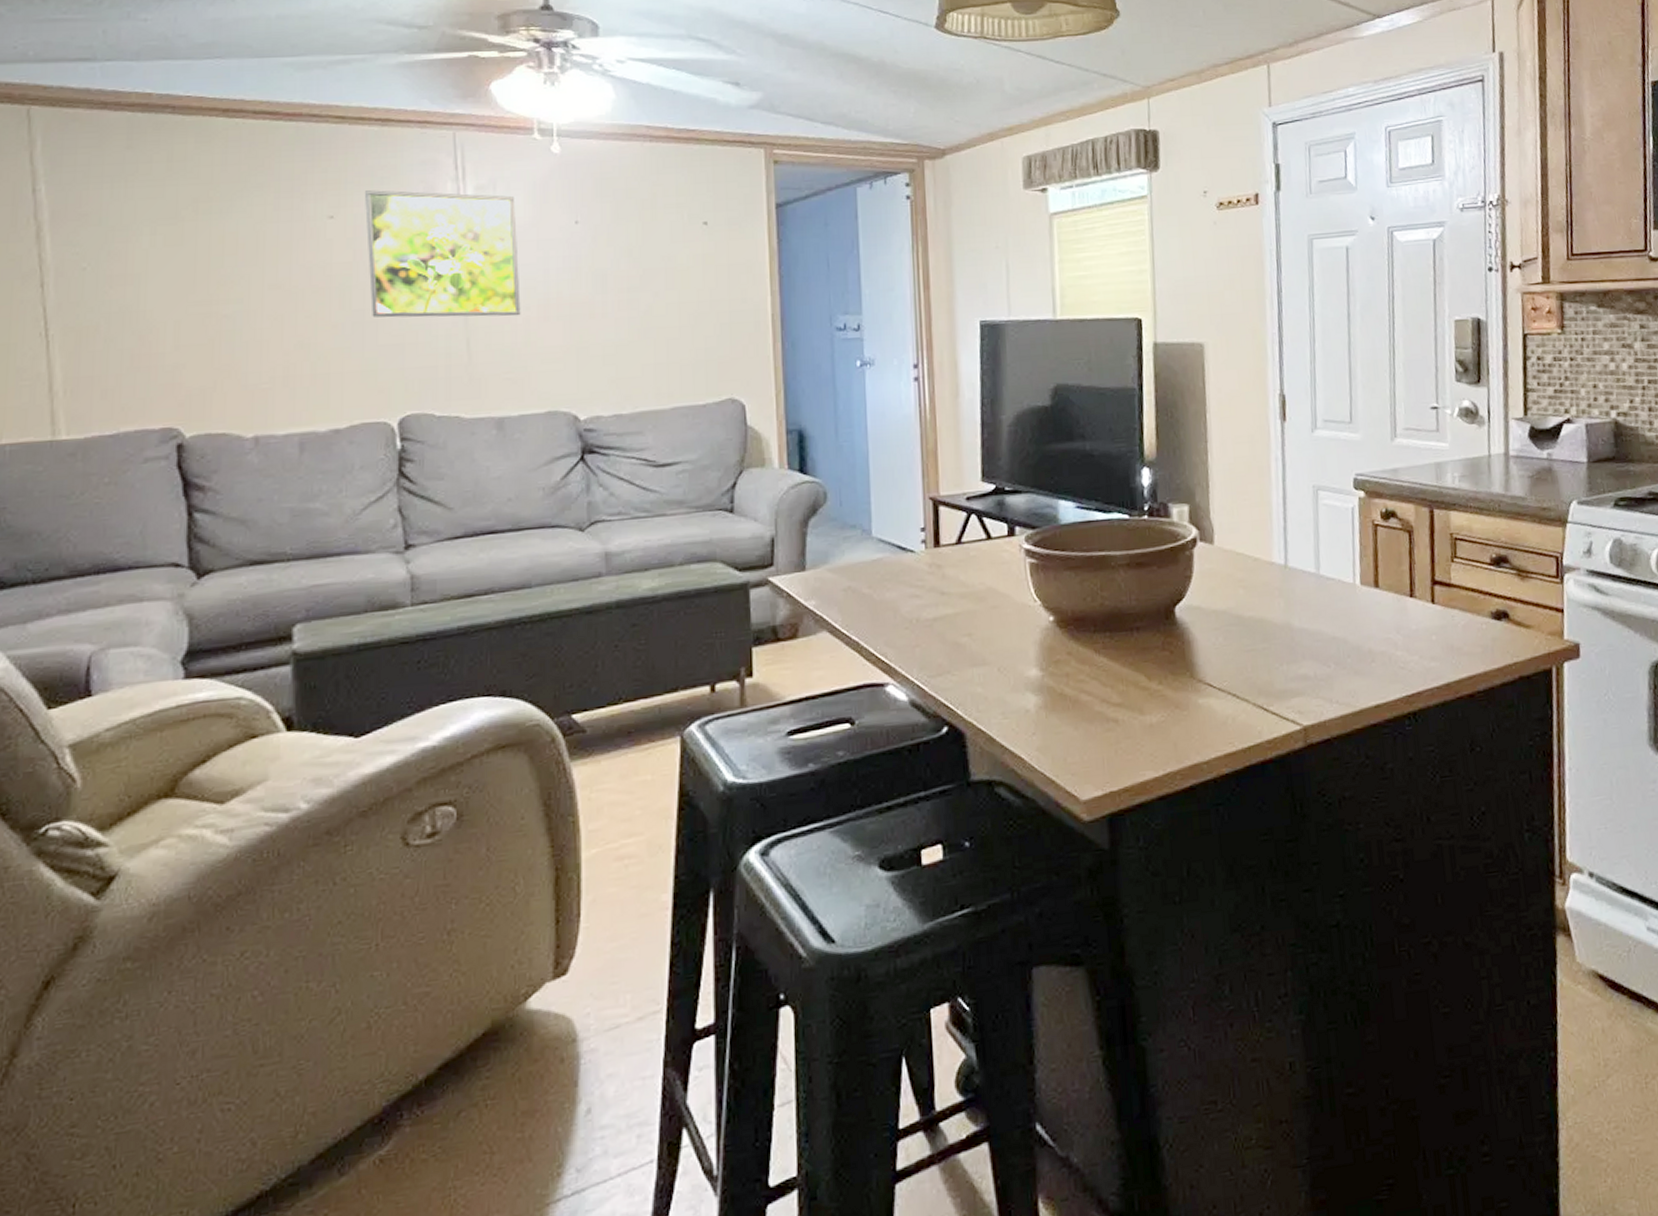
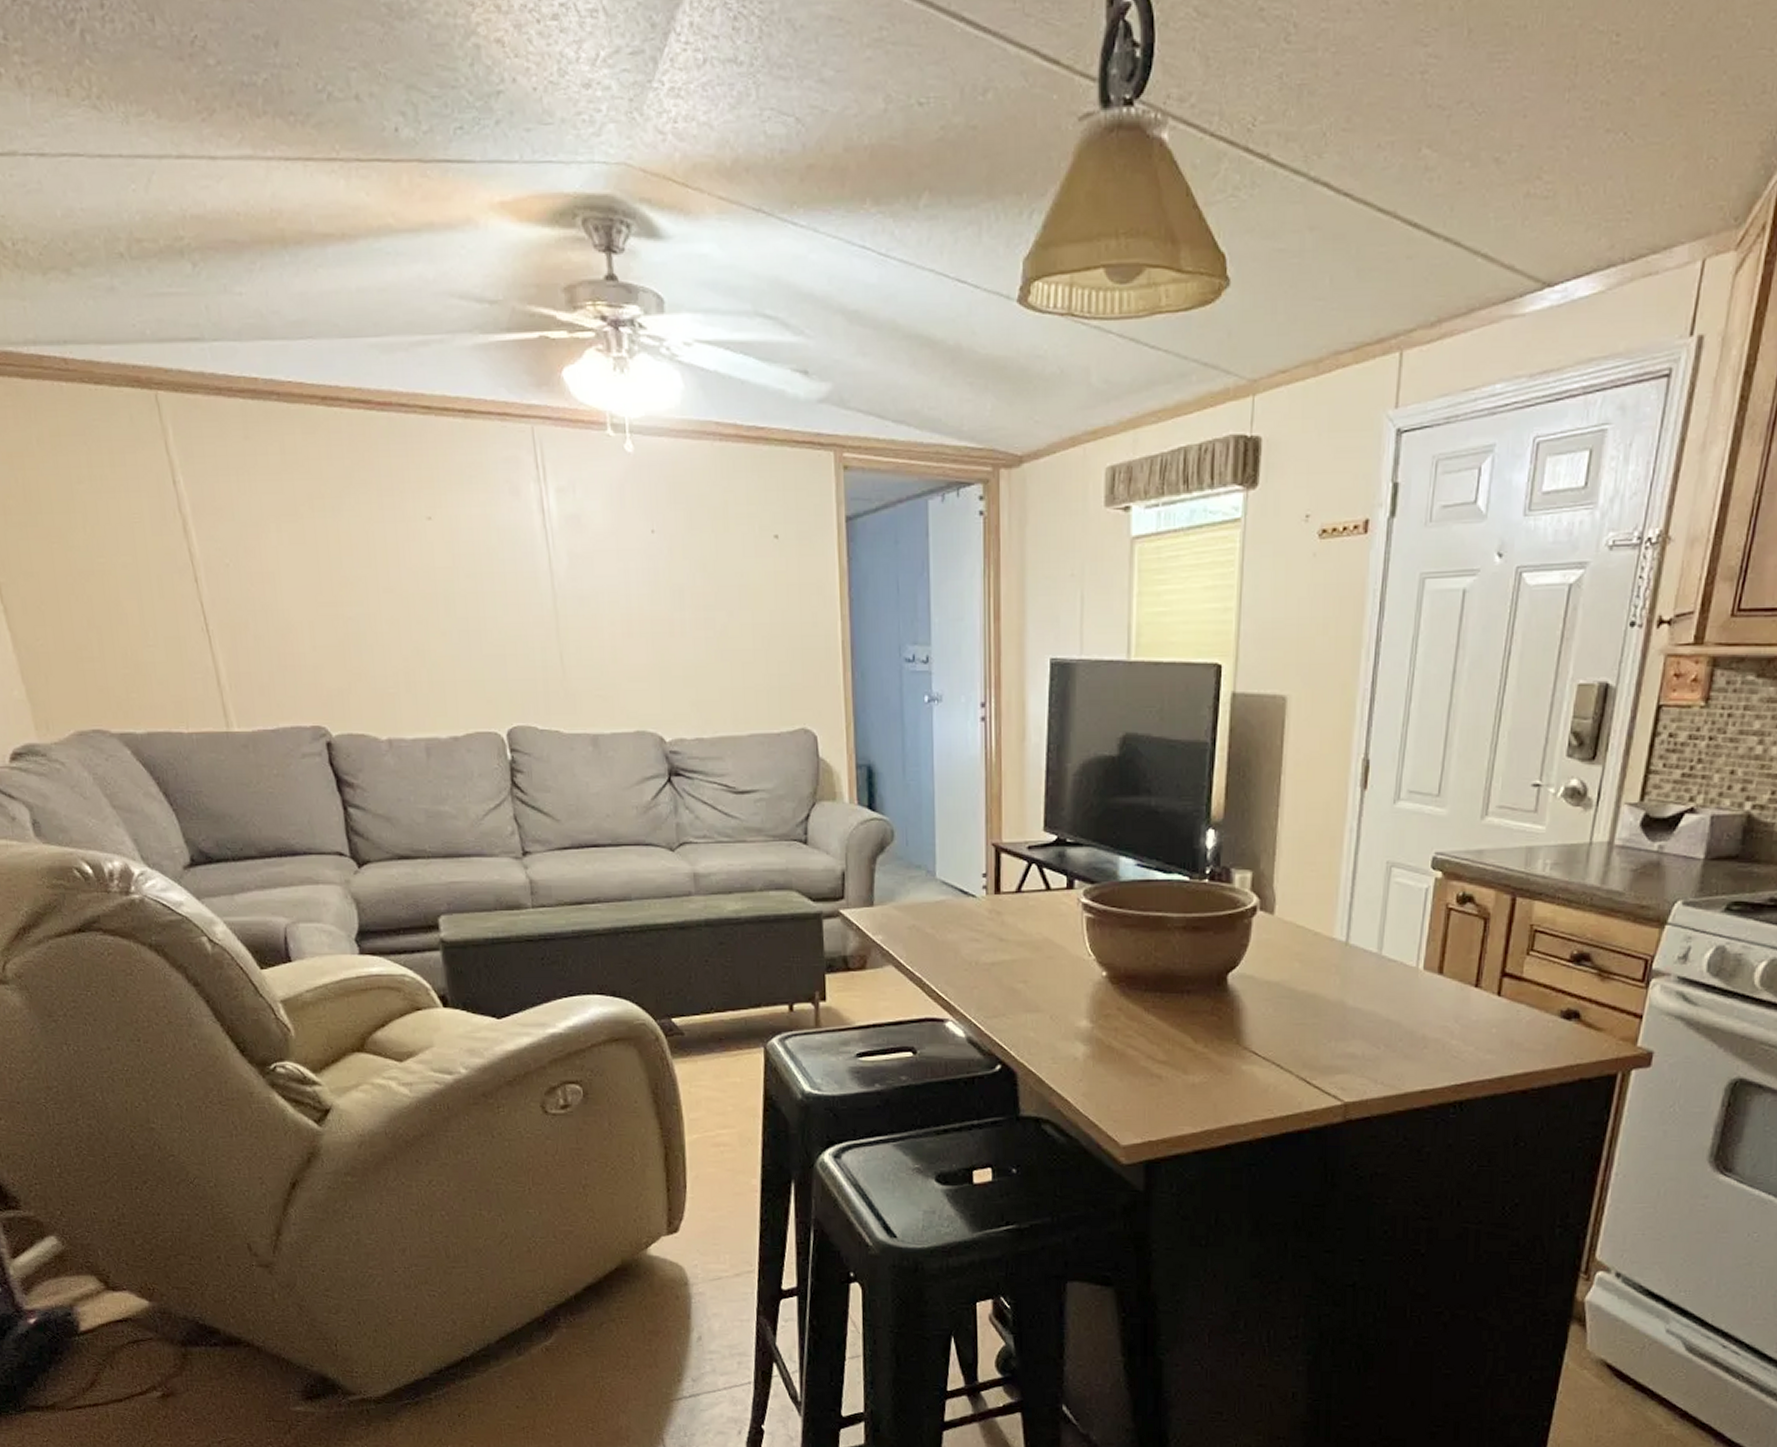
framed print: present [365,190,521,318] -> none [457,490,607,631]

